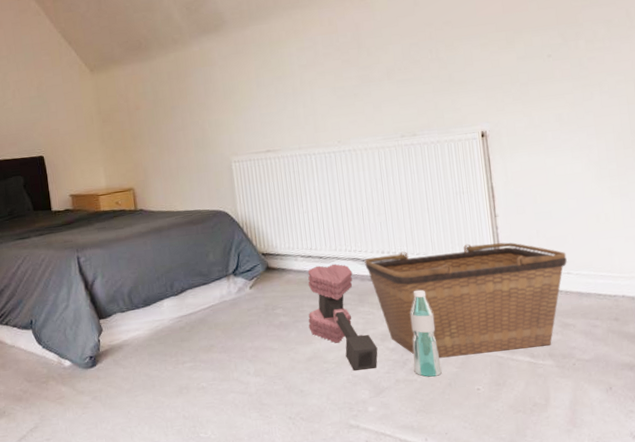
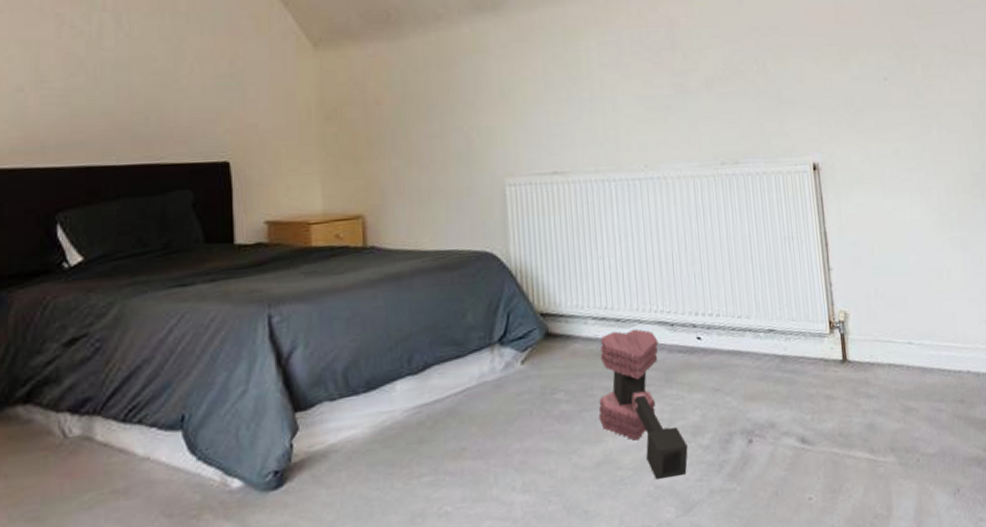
bicycle basket: present [364,242,567,358] -> none [673,303,908,458]
water bottle: present [410,289,442,377] -> none [728,364,767,485]

